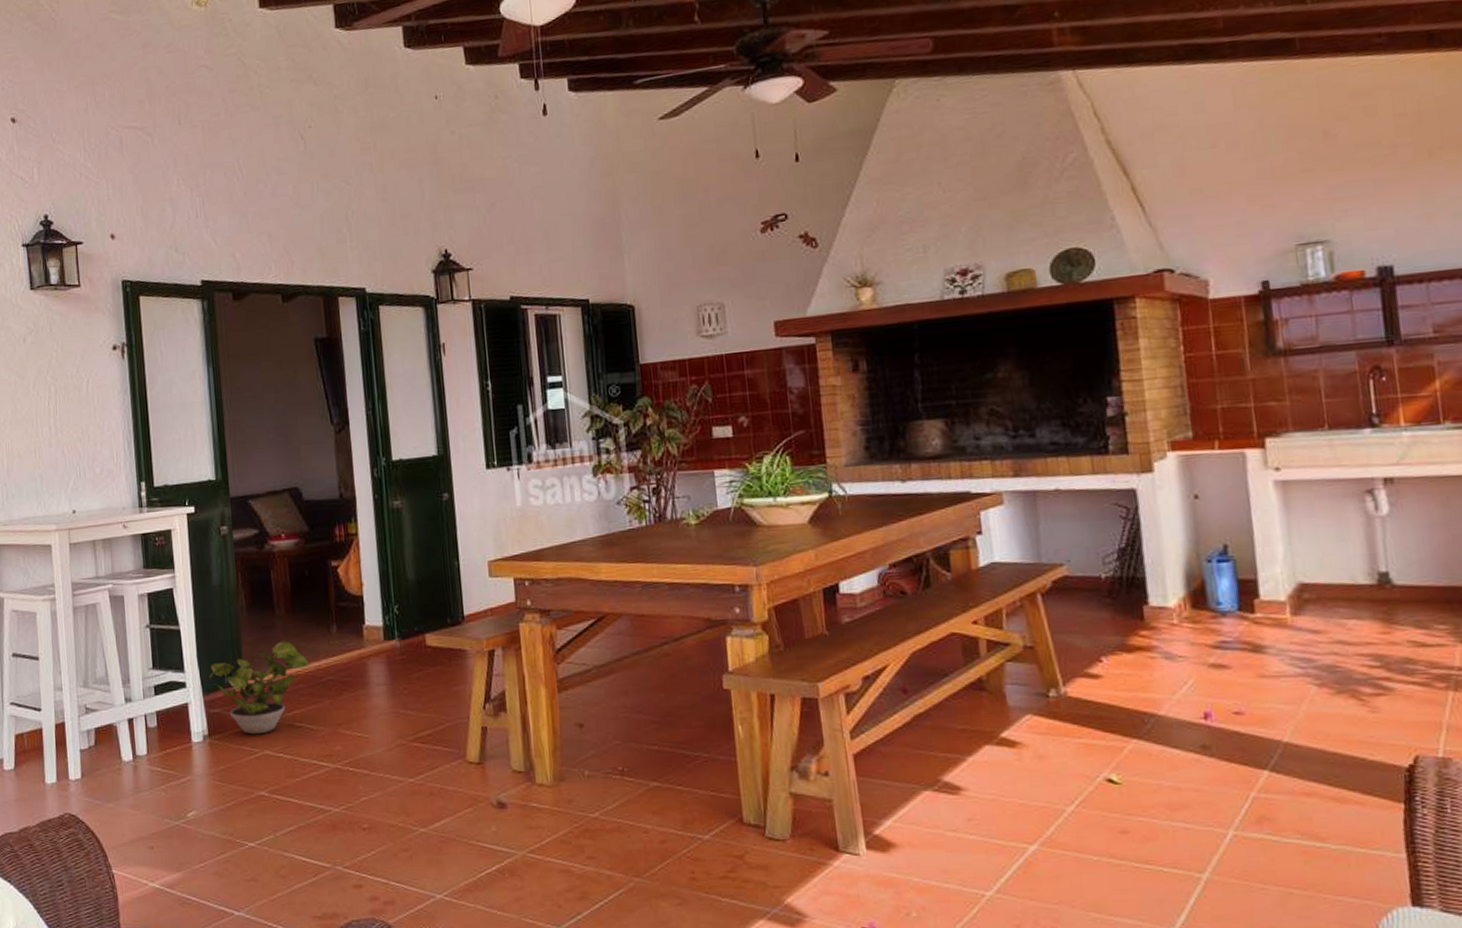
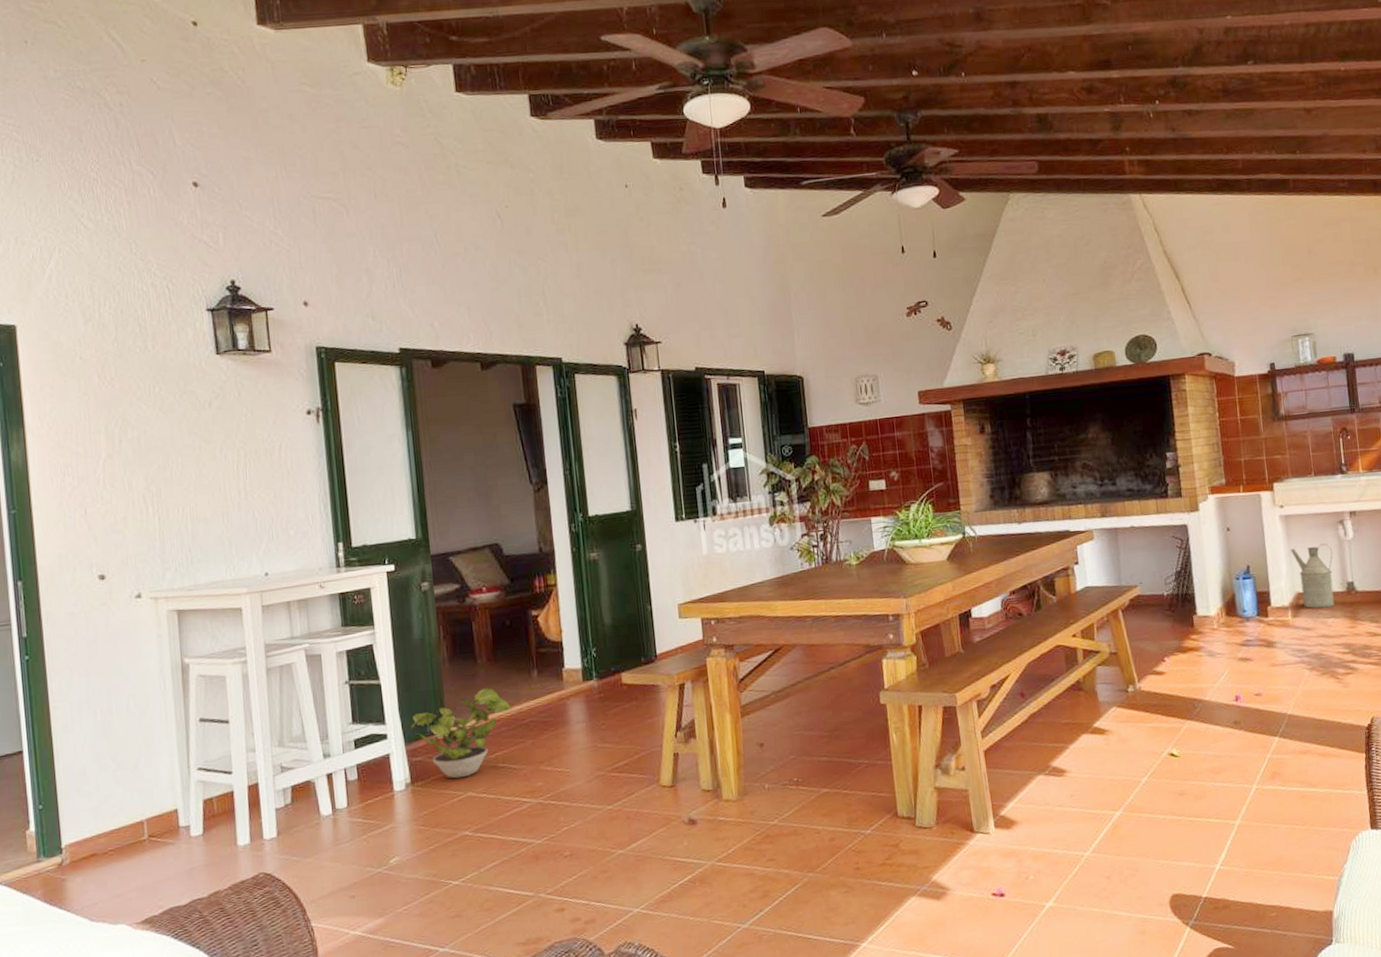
watering can: none [1290,519,1359,606] -> present [1291,543,1335,609]

